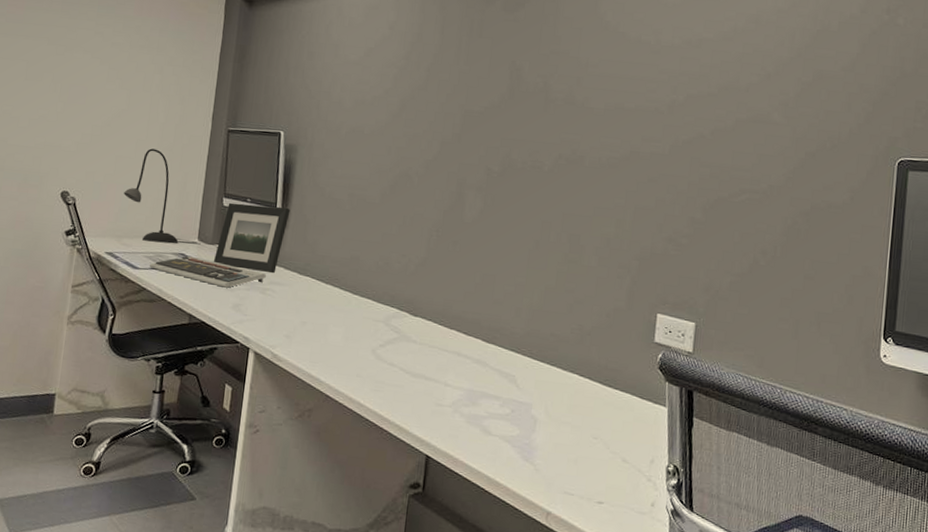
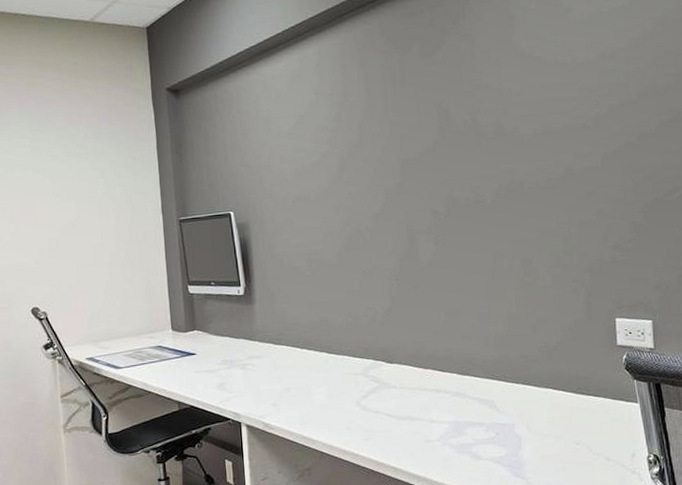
desk lamp: present [124,148,218,248] -> none [92,251,193,341]
computer keyboard: present [149,255,266,288] -> none [130,346,243,371]
picture frame: present [213,202,291,274] -> none [190,284,255,350]

